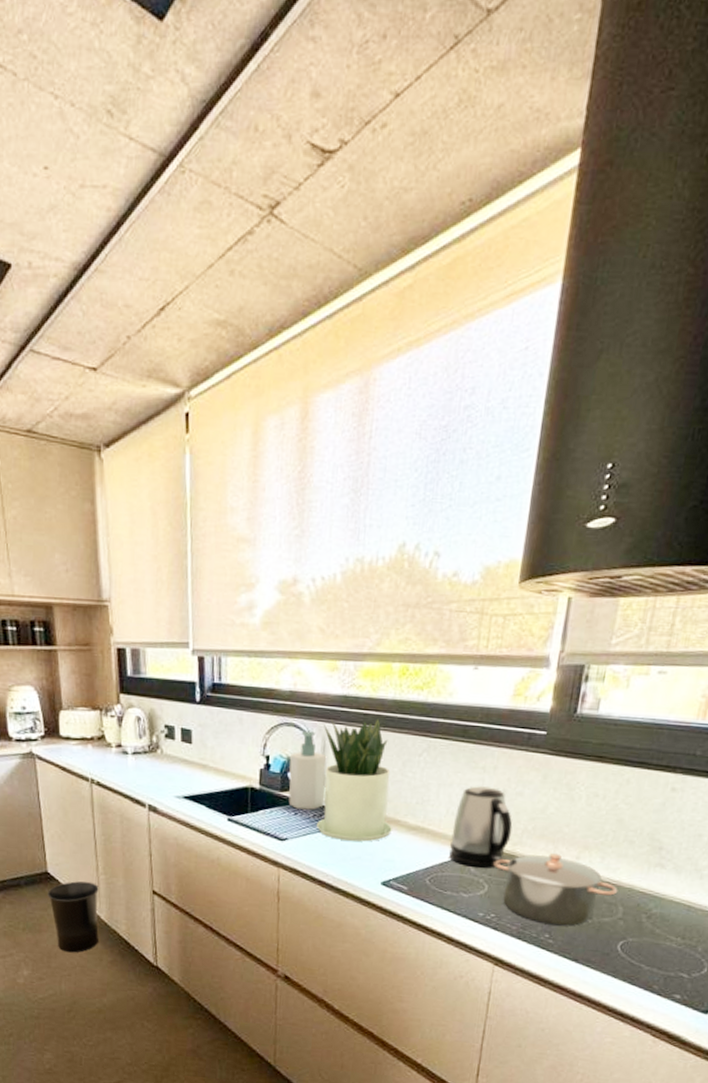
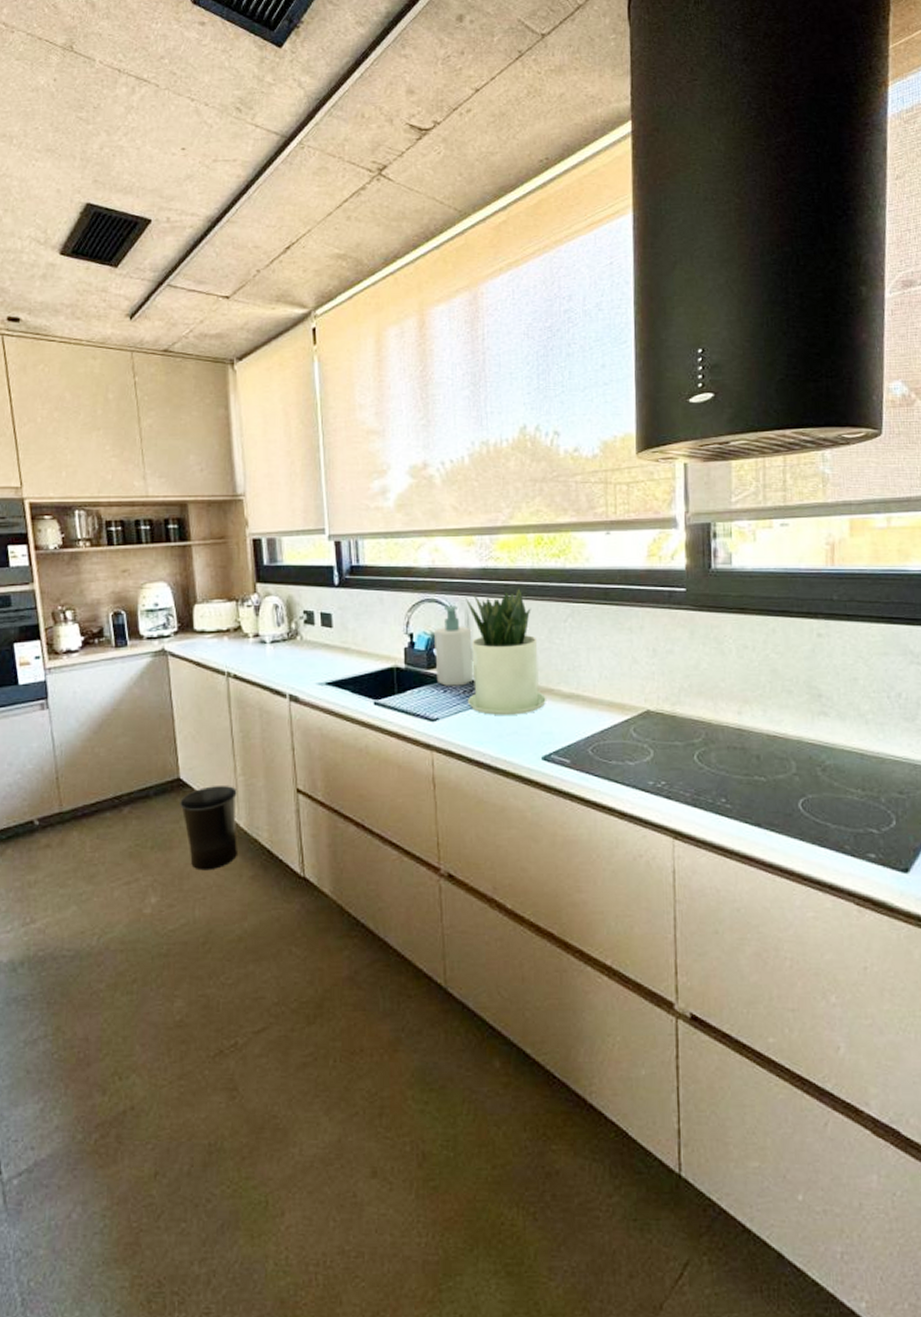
kettle: present [449,786,513,868] -> none [608,647,669,732]
cooking pot: present [493,853,618,926] -> none [655,709,787,788]

